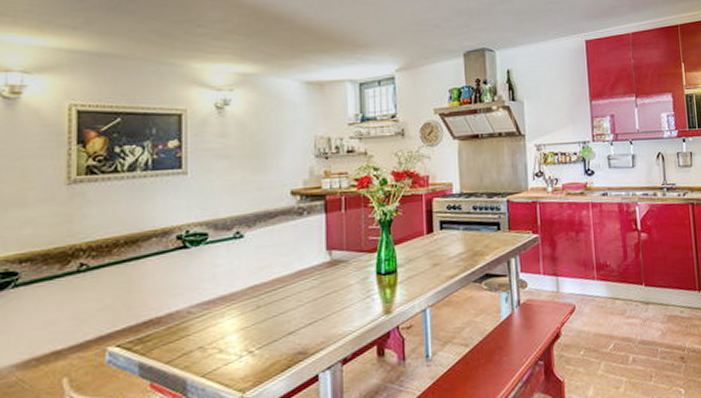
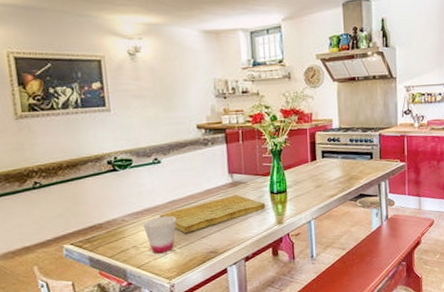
cup: none [215,305,258,357] -> present [143,215,177,254]
cutting board: none [236,277,371,329] -> present [159,195,266,234]

